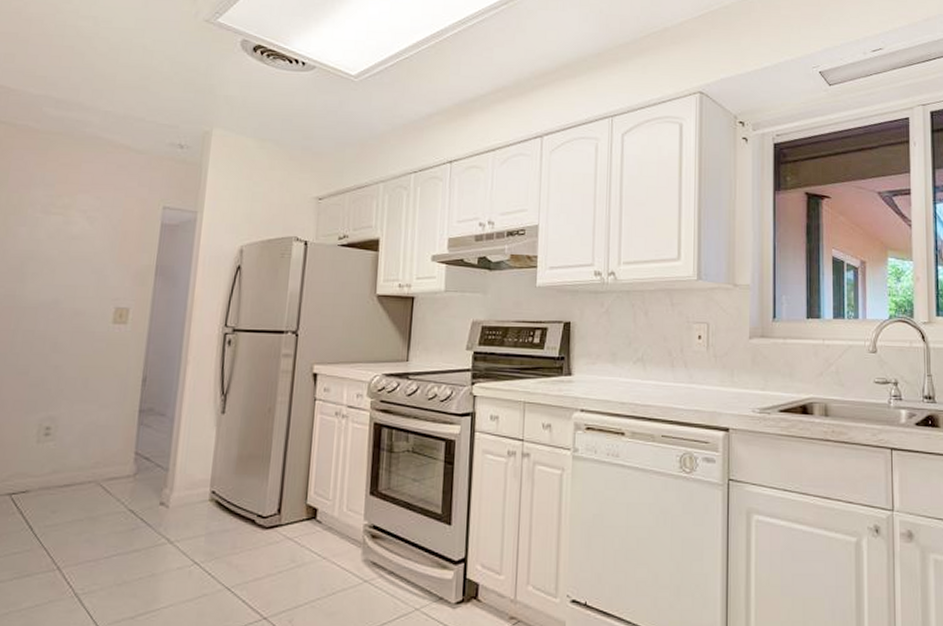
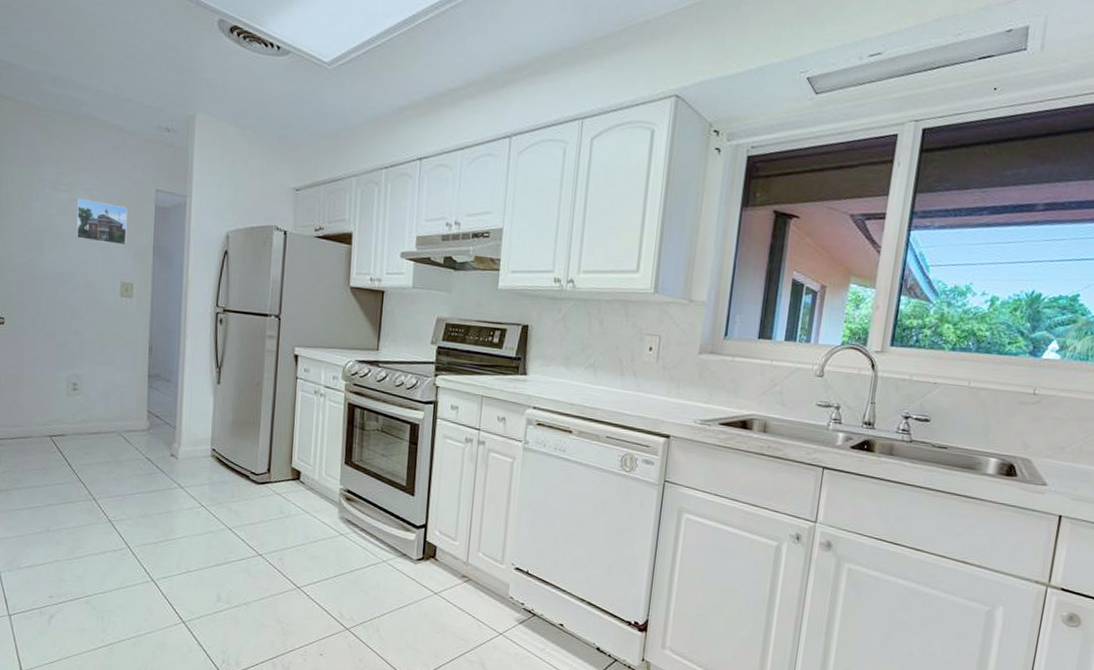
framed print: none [65,220,129,268] -> present [75,198,128,246]

